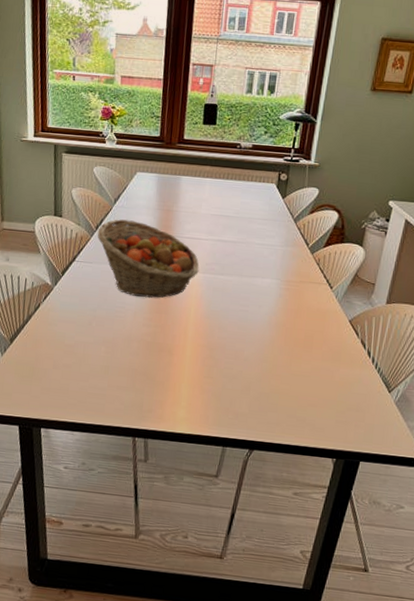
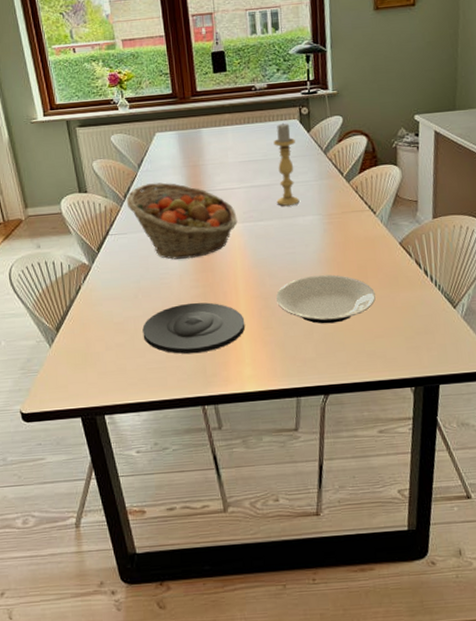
plate: none [90,339,188,388] -> present [142,302,246,354]
plate: none [221,335,317,385] -> present [276,274,376,324]
candle holder: none [239,185,269,266] -> present [273,123,300,206]

